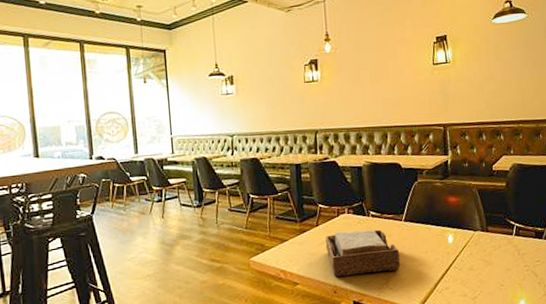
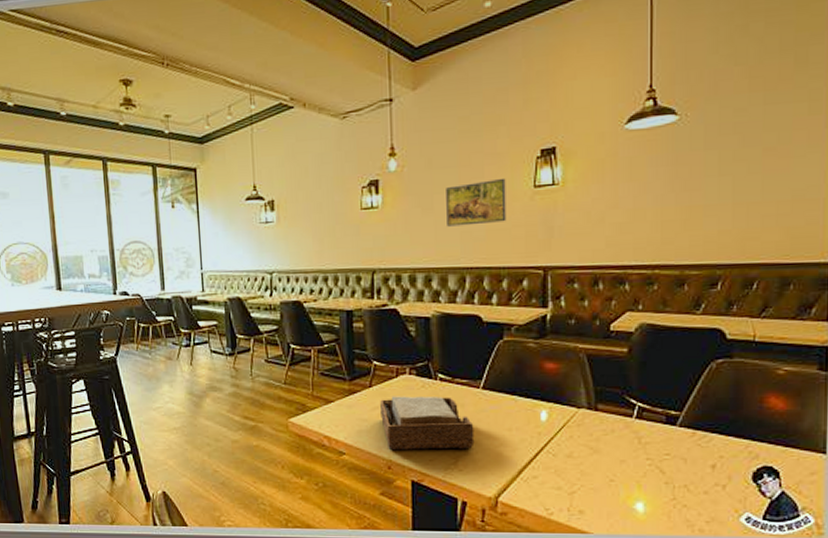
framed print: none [369,58,415,95] -> present [446,177,507,227]

